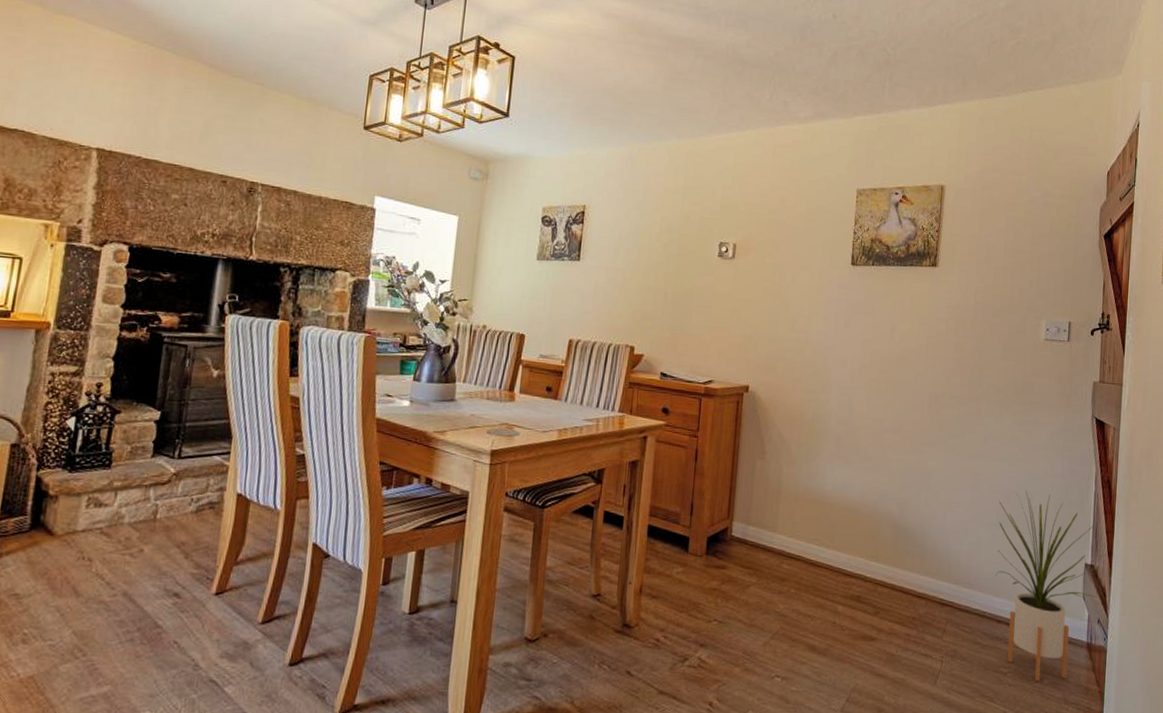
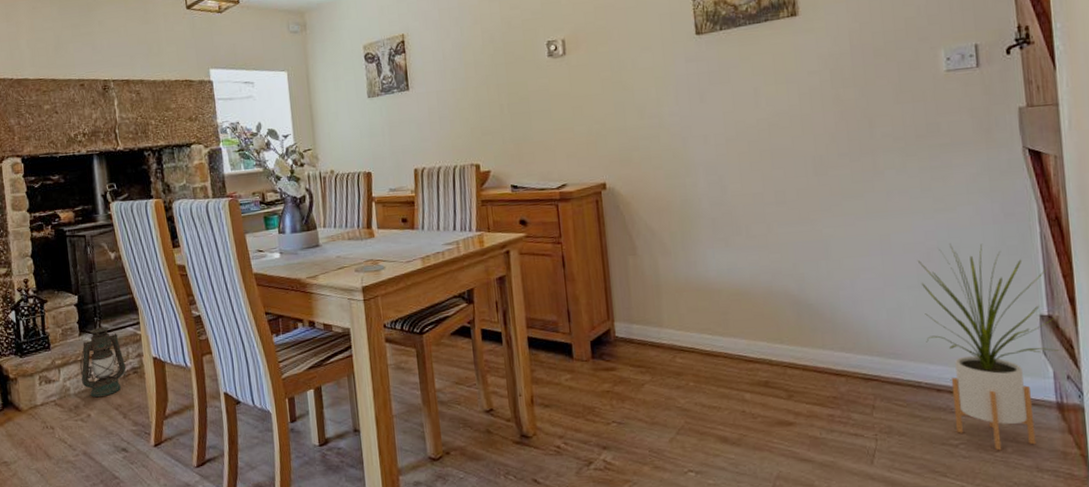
lantern: none [142,451,202,531] -> present [79,326,126,398]

